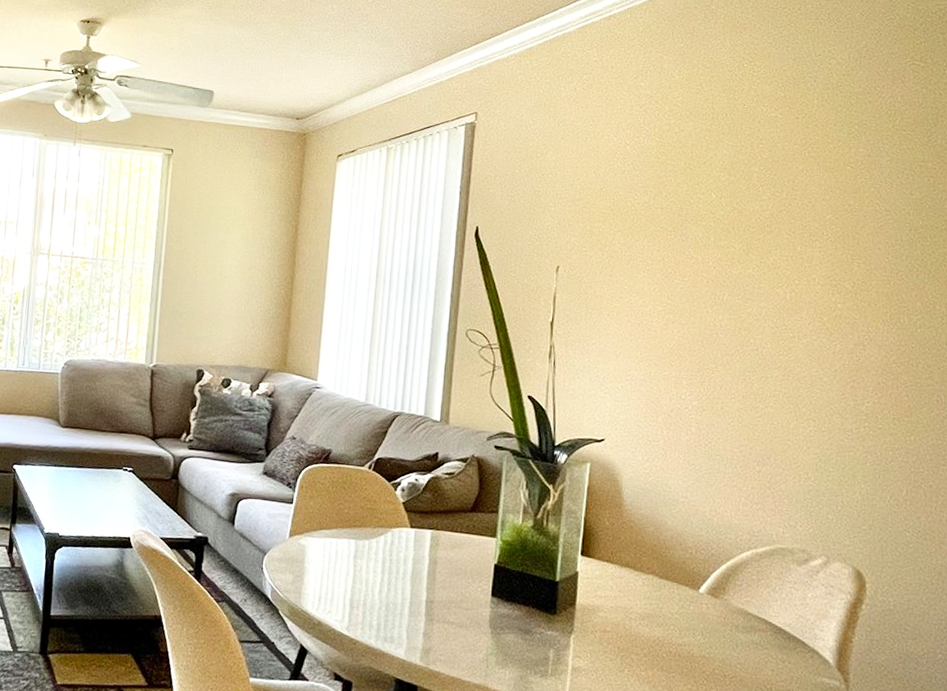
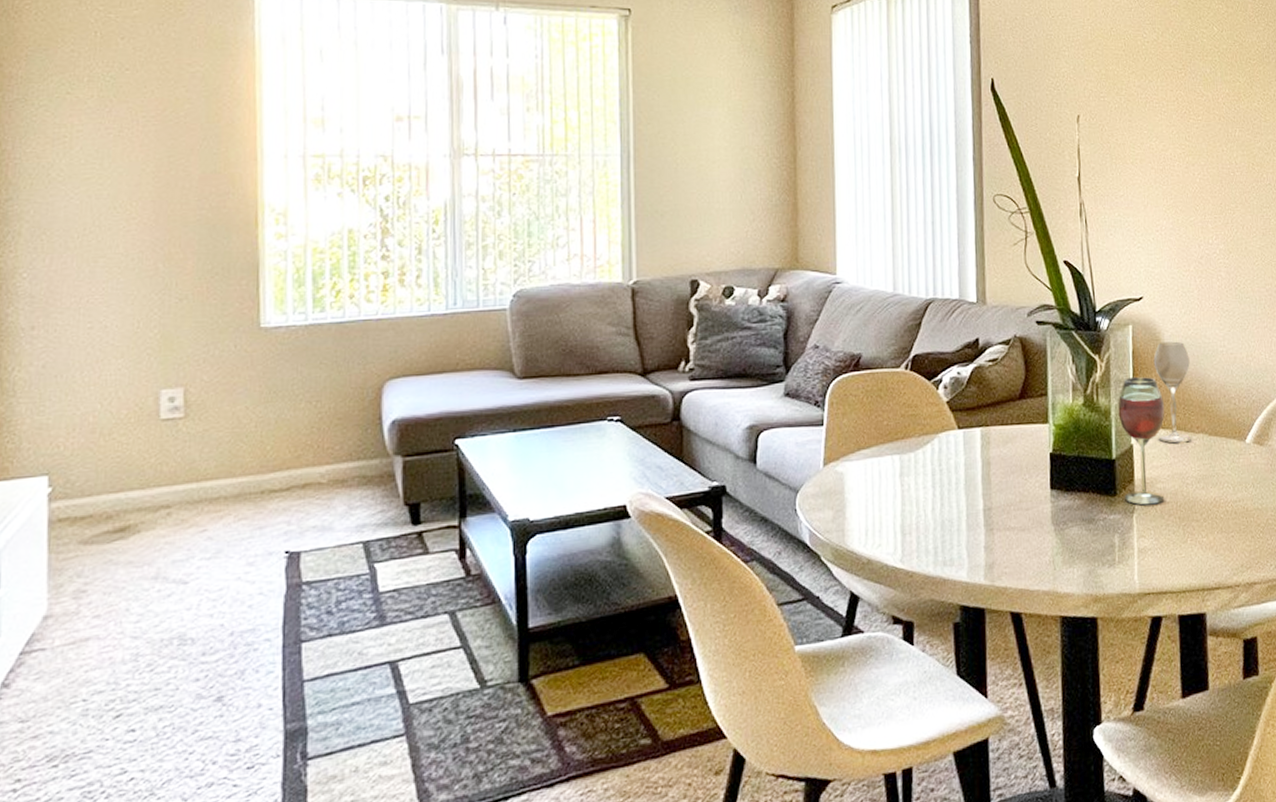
wineglass: none [564,510,615,631] -> present [1117,377,1165,505]
wineglass: none [605,483,647,580] -> present [1153,341,1191,443]

